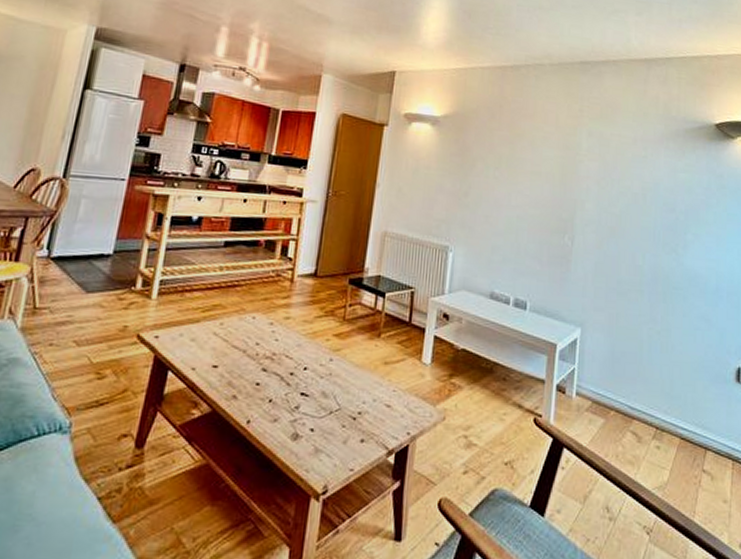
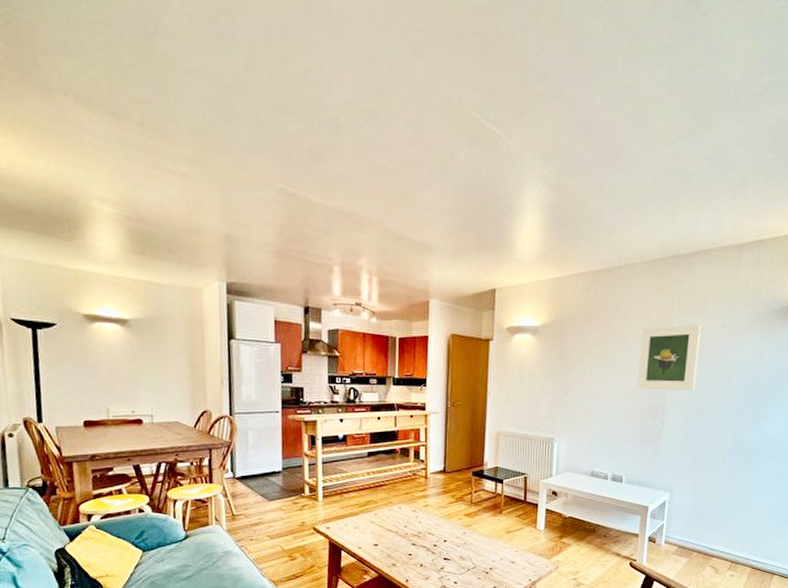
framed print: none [543,132,612,208] -> present [636,325,701,391]

